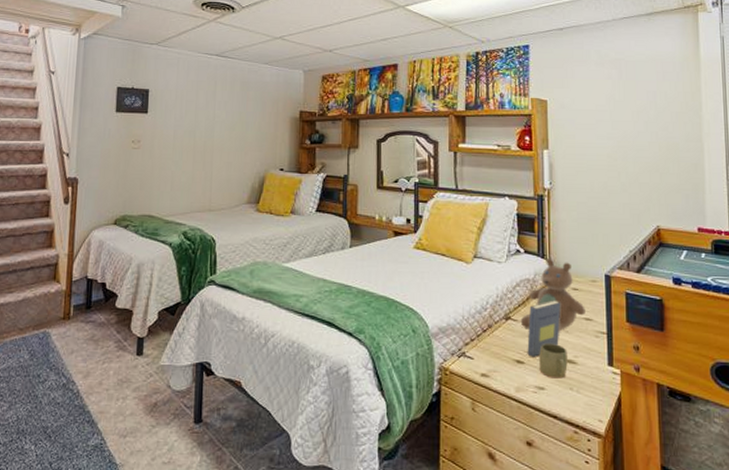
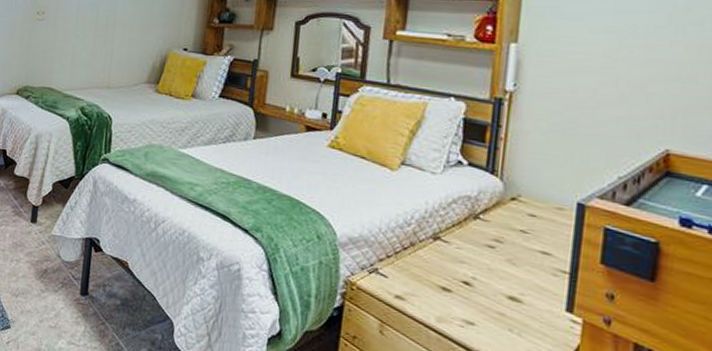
teddy bear: present [520,257,585,332] -> none [452,174,543,263]
book: present [527,300,561,357] -> none [457,225,511,287]
mug: present [539,344,568,379] -> none [470,273,511,317]

